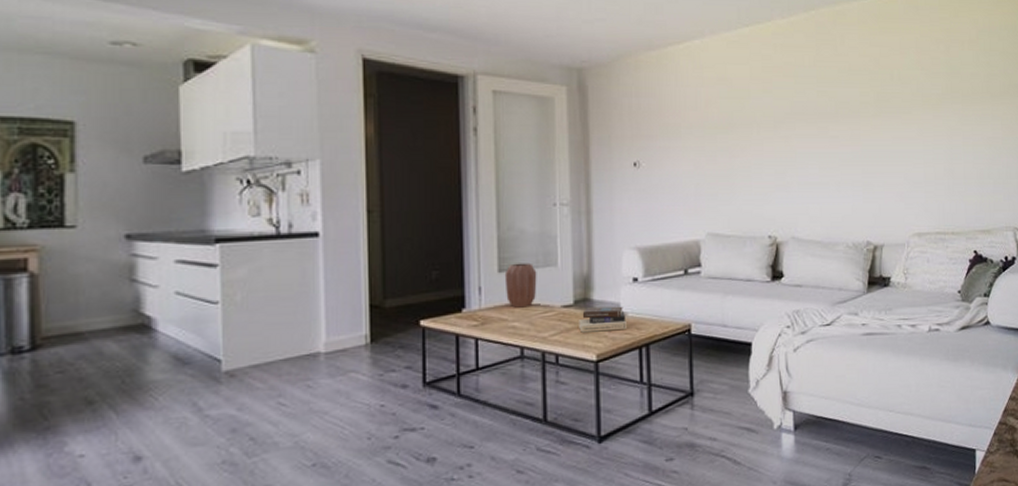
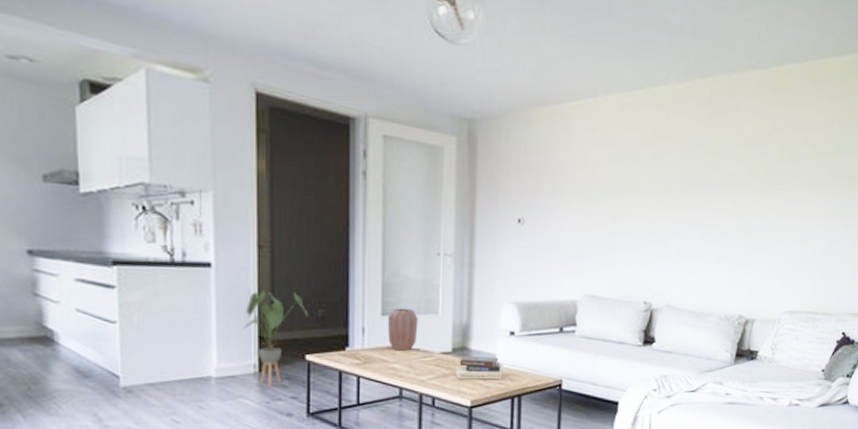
house plant: none [353,256,422,358] -> present [243,291,309,387]

